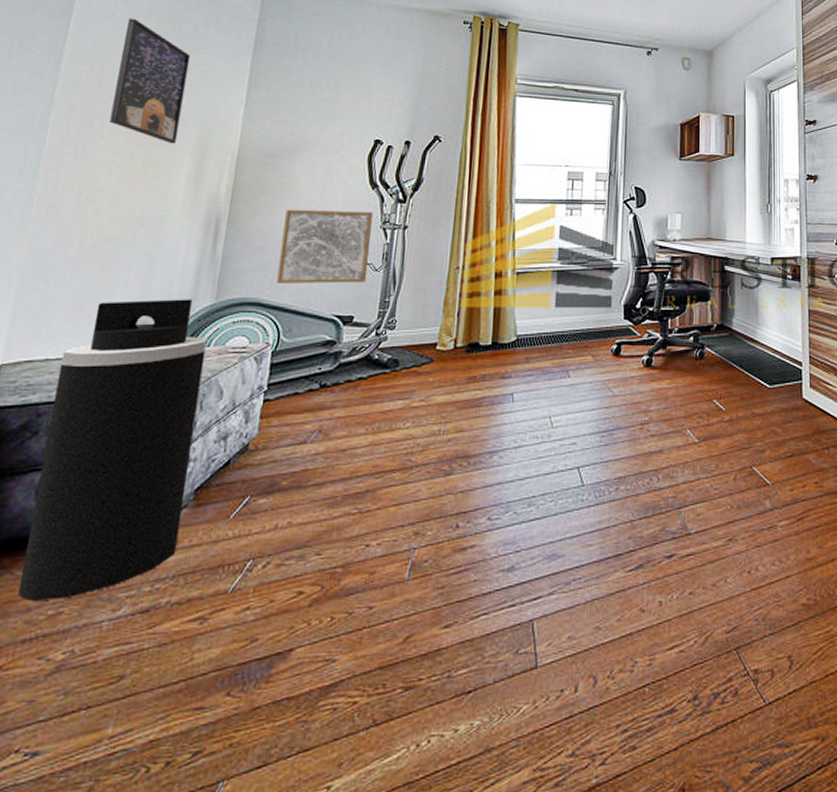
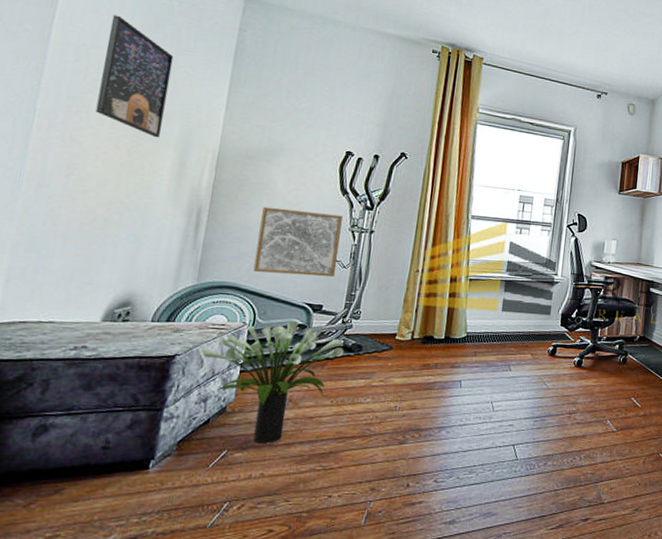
trash can: present [18,299,208,601] -> none [18,275,189,525]
potted plant: none [220,338,379,486] -> present [200,321,345,444]

